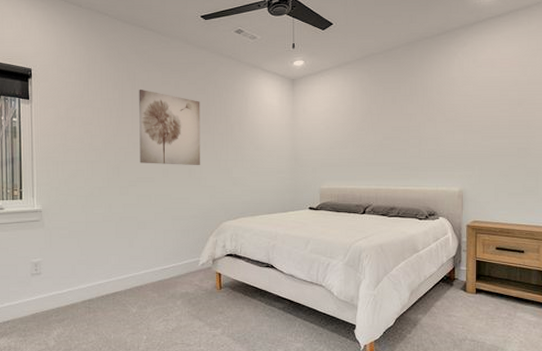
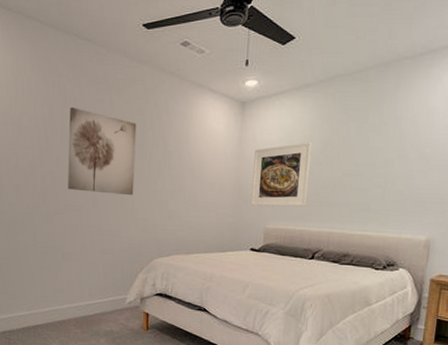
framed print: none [306,112,355,170] -> present [251,142,312,207]

